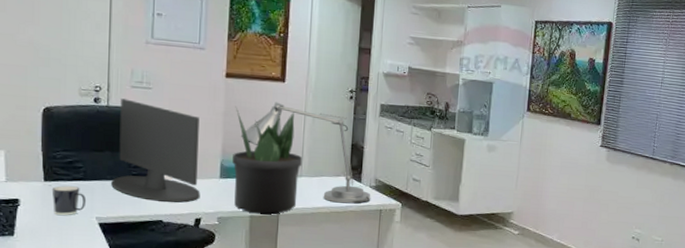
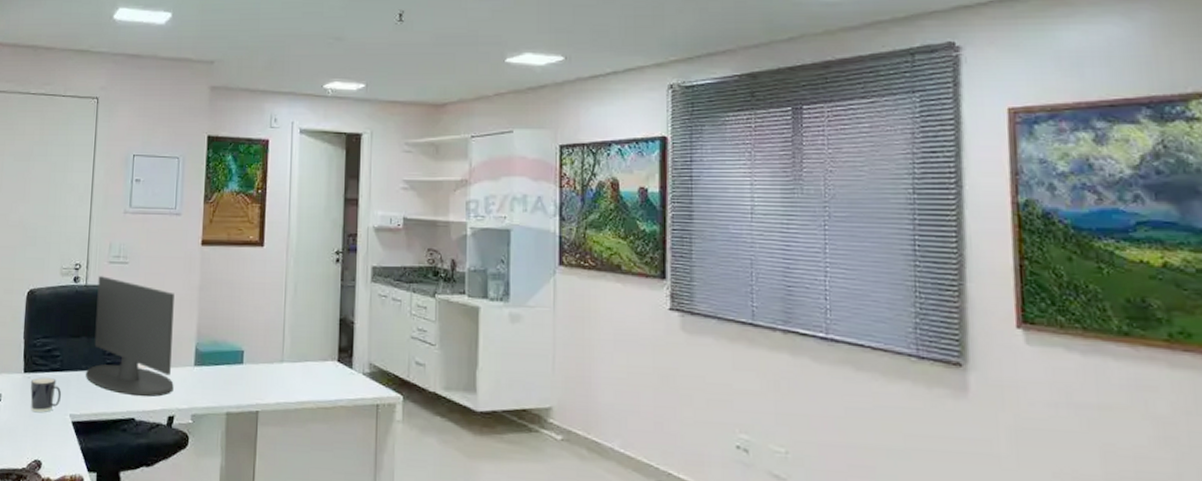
planter: present [232,107,303,214] -> none [208,279,284,411]
desk lamp: present [240,102,370,204] -> none [216,270,364,397]

